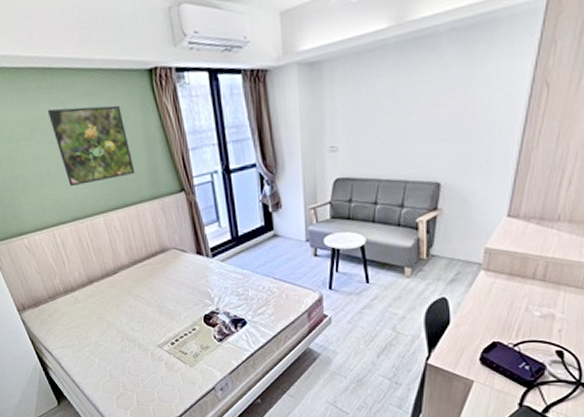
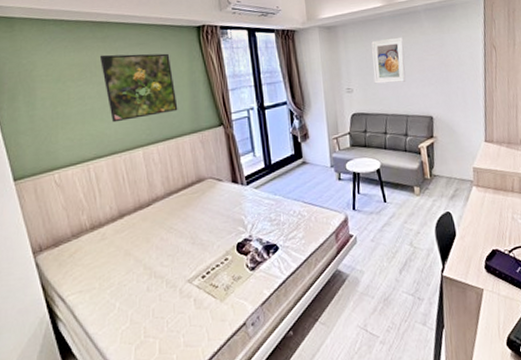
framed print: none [366,73,413,140] -> present [371,37,406,84]

